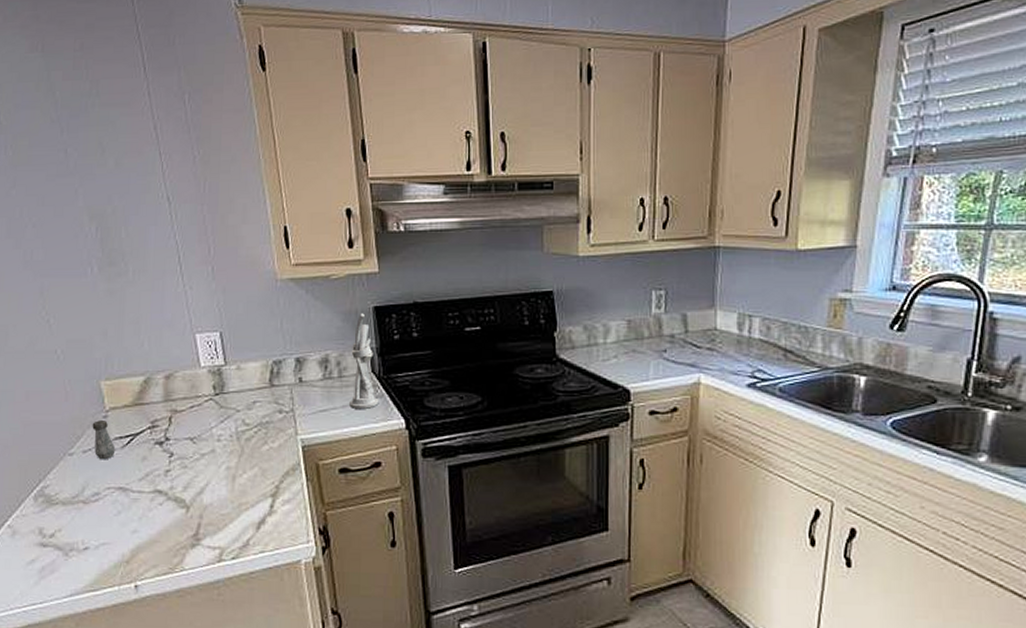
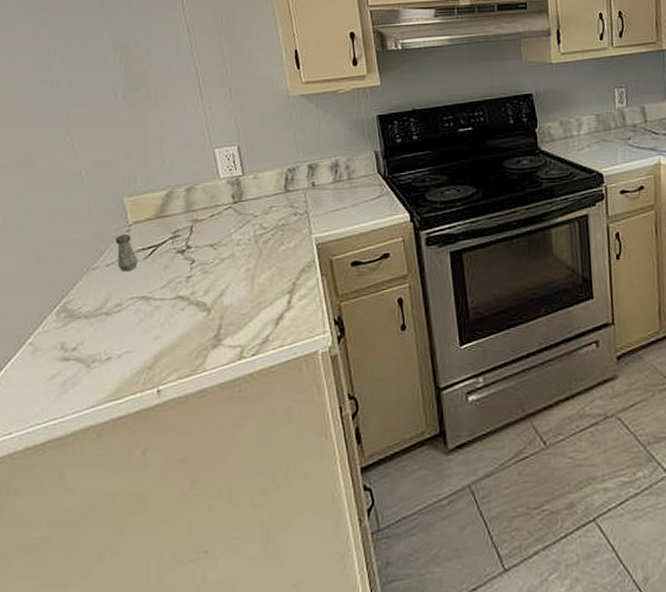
utensil holder: present [349,313,379,409] -> none [358,122,386,207]

